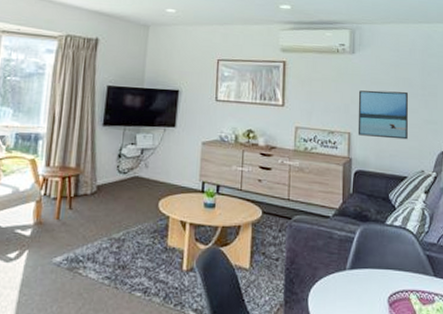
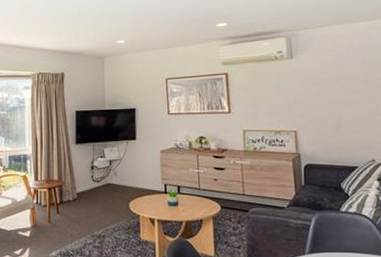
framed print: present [357,90,408,140] -> none [300,87,355,133]

